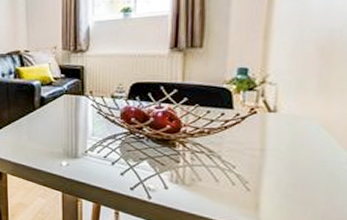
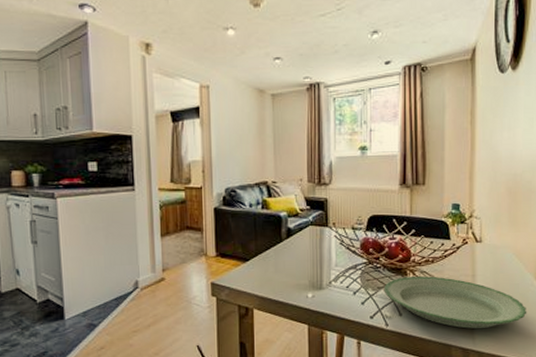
plate: none [147,149,337,209] -> present [384,276,527,329]

